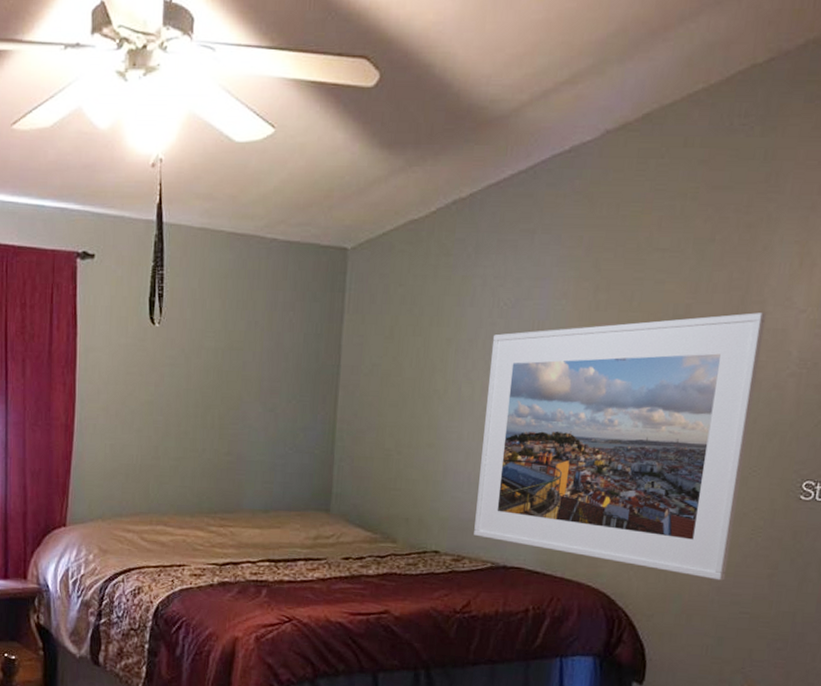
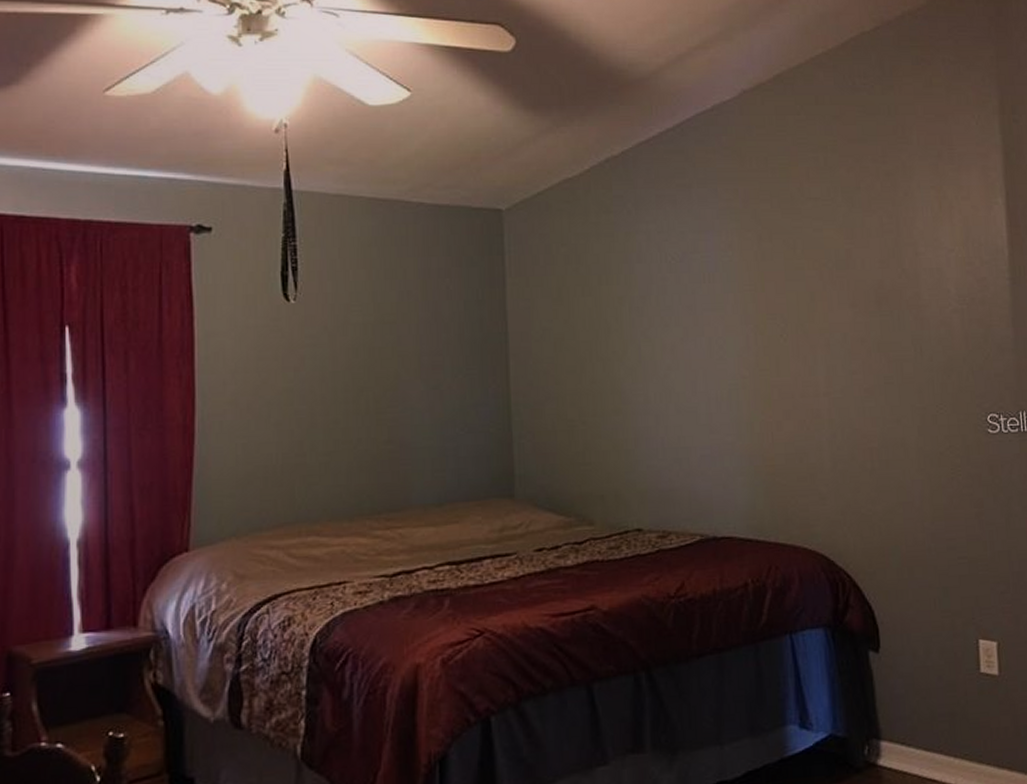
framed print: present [474,312,767,581] -> none [665,254,937,526]

